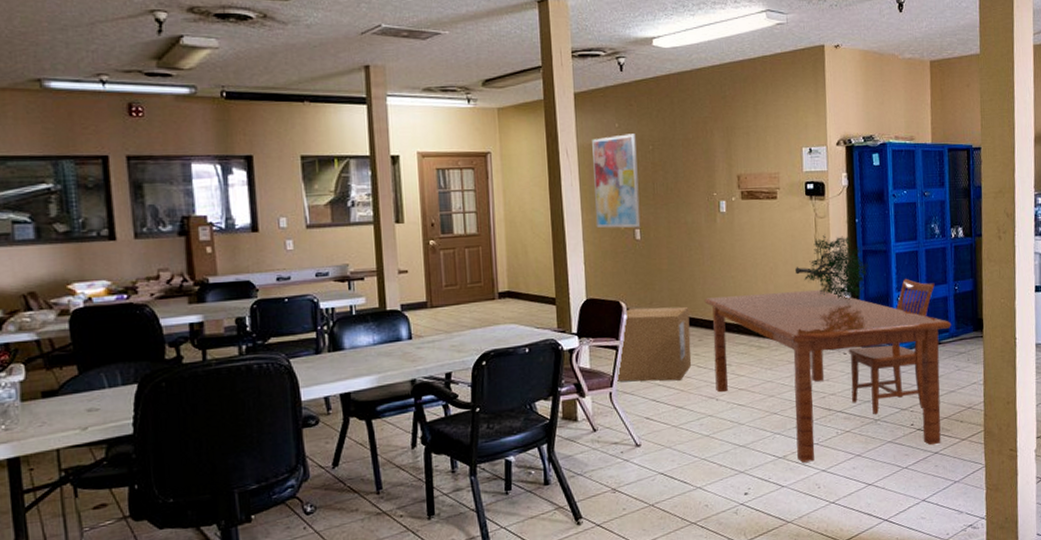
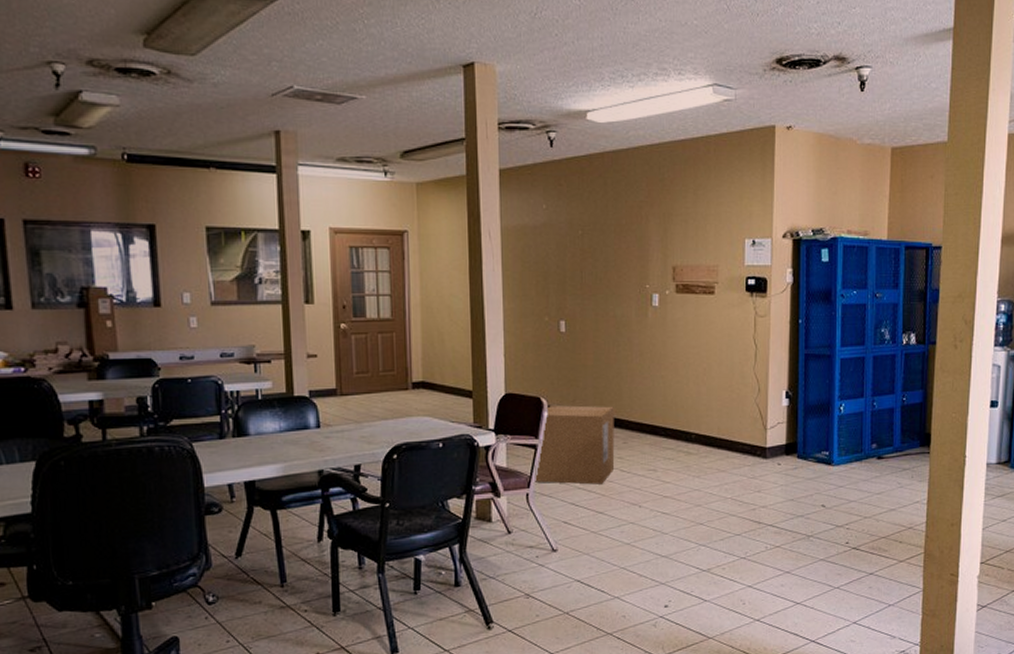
wall art: present [592,134,641,228] -> none [517,216,566,320]
dining table: present [704,278,951,463] -> none [631,386,896,577]
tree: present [794,234,869,303] -> none [730,335,811,410]

